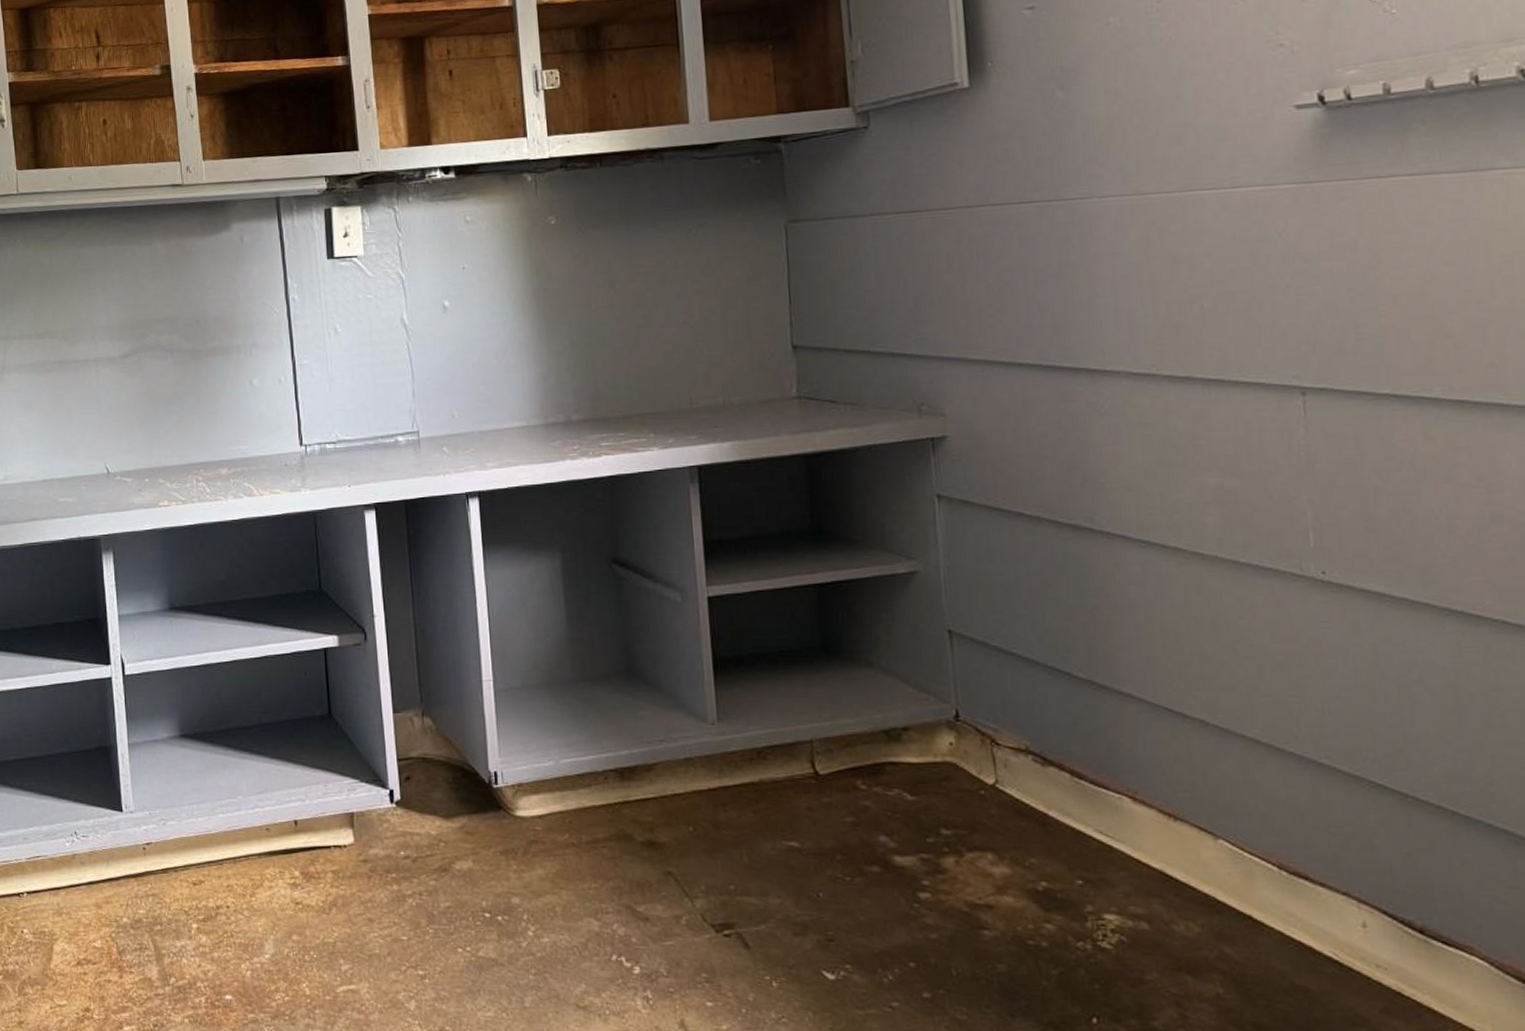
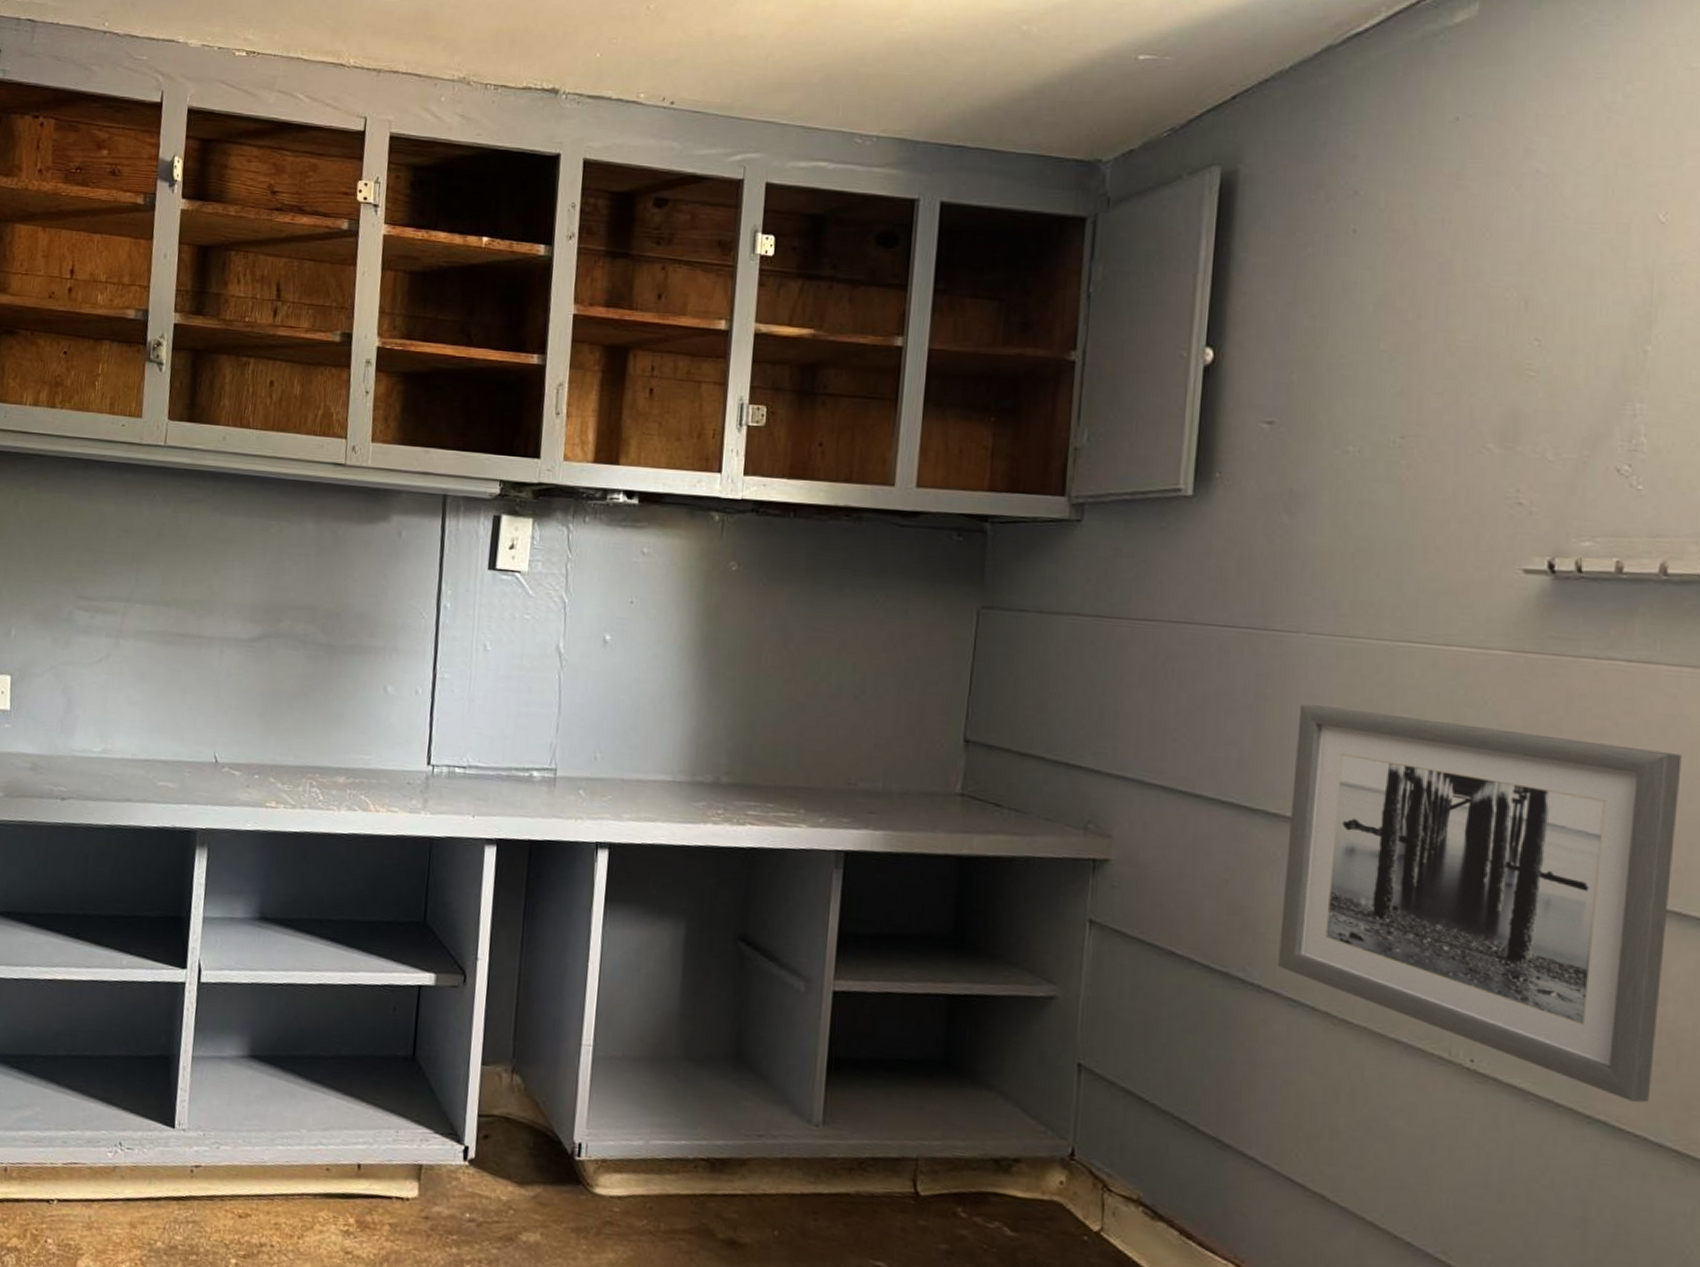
wall art: none [1103,254,1502,589] -> present [1278,703,1682,1103]

